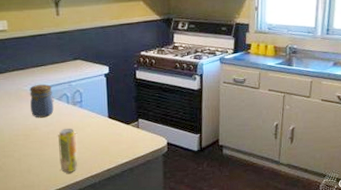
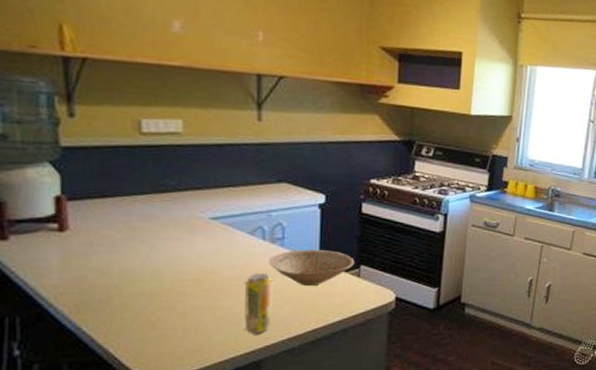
jar: present [30,84,54,117] -> none [208,212,244,256]
bowl: none [73,108,134,137] -> present [269,249,355,287]

